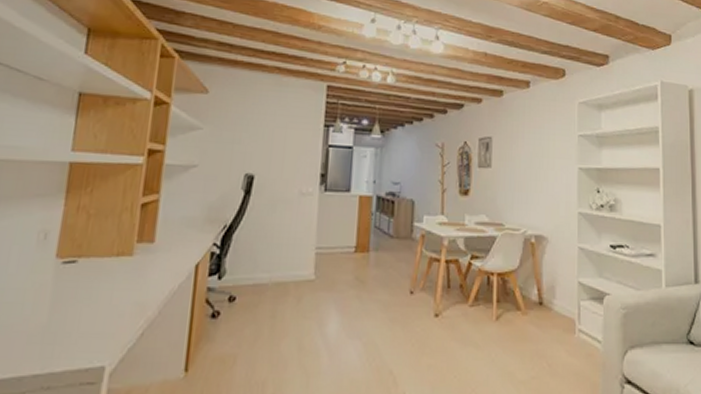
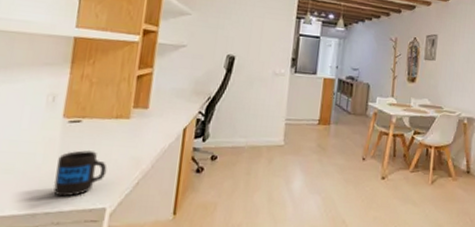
mug: none [43,296,107,355] -> present [53,150,107,197]

